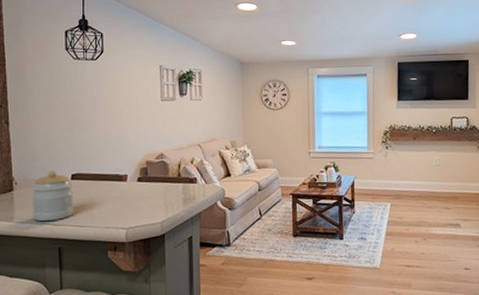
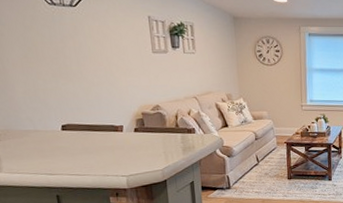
jar: present [32,171,73,222] -> none [17,121,69,172]

